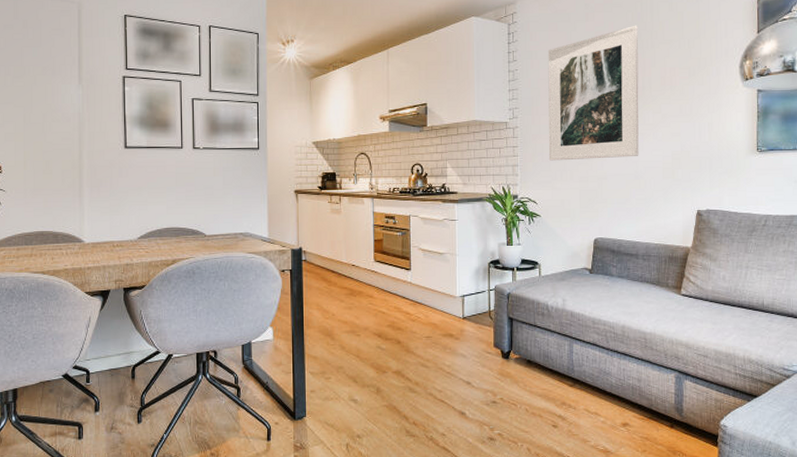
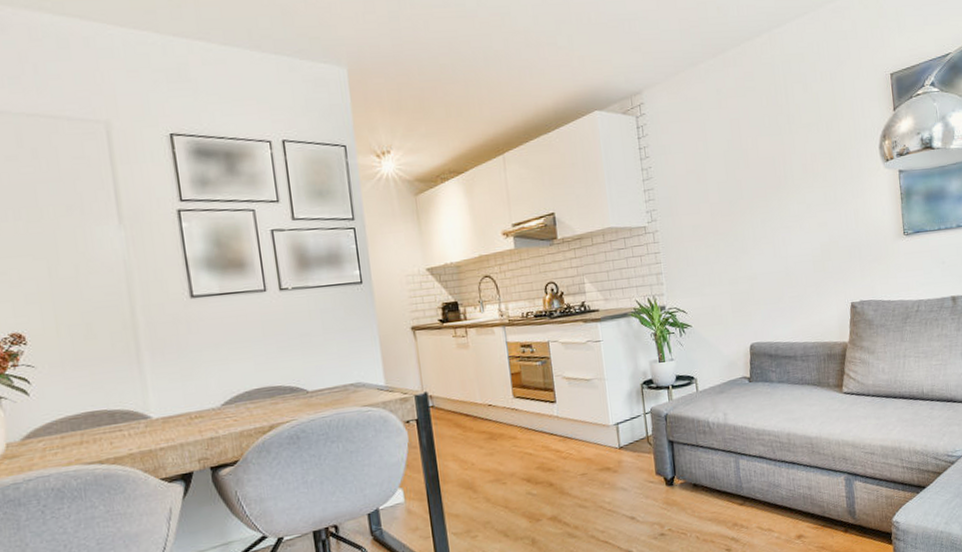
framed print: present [548,25,639,161] -> none [682,109,788,265]

